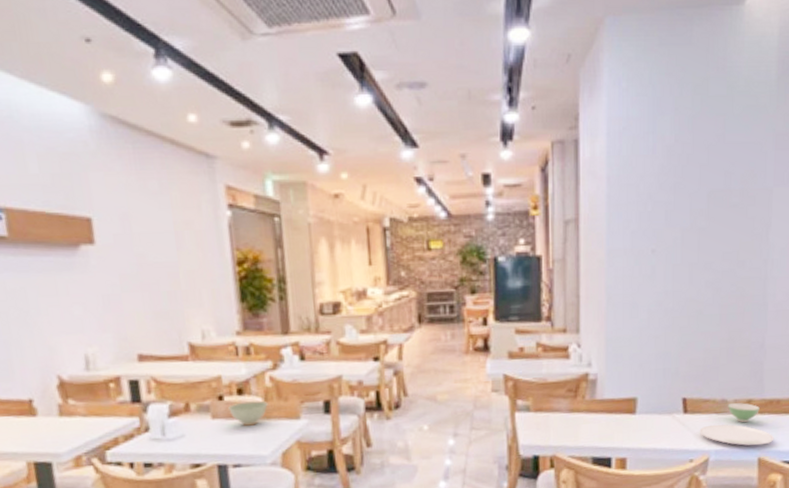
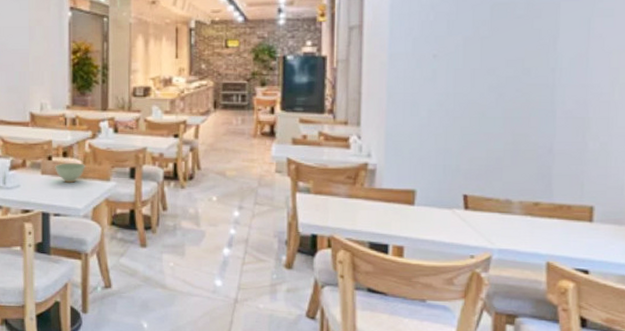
plate: present [699,424,774,446] -> none [480,223,565,250]
bowl: present [727,403,760,423] -> none [512,205,548,225]

